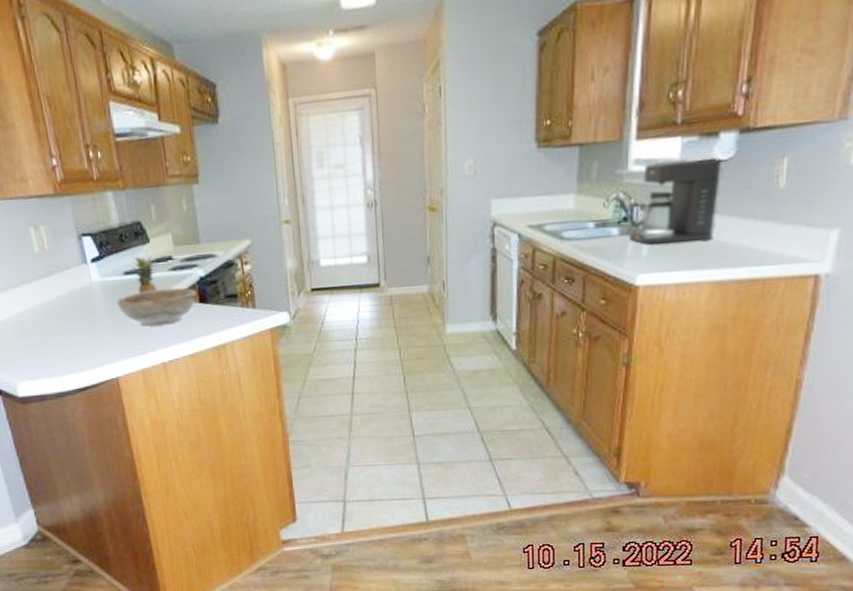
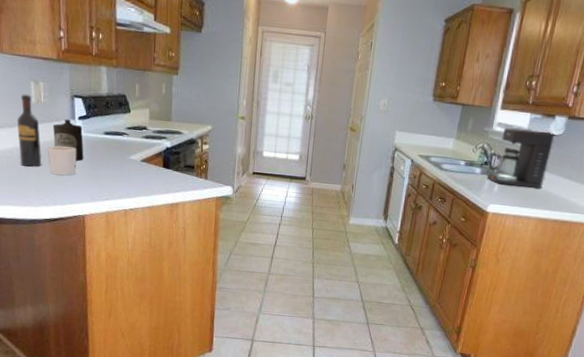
wine bottle: none [21,243,59,331] -> present [16,94,42,167]
mug: none [62,298,100,335] -> present [47,145,77,176]
canister: none [63,264,106,313] -> present [52,119,84,161]
bowl: present [117,288,197,327] -> none [94,150,162,180]
fruit: present [130,256,158,294] -> none [111,121,134,152]

